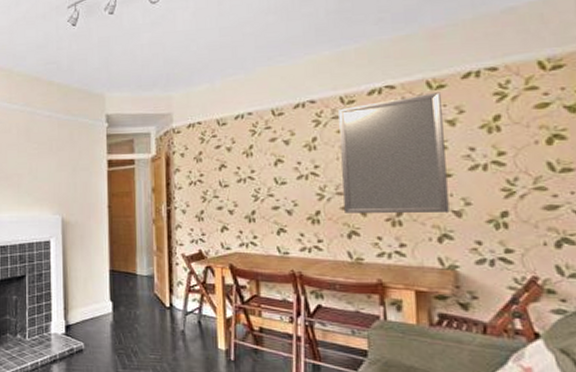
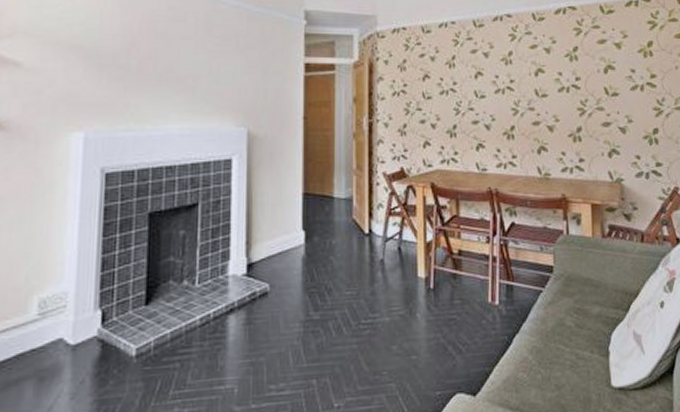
home mirror: present [339,92,449,214] -> none [531,16,617,130]

